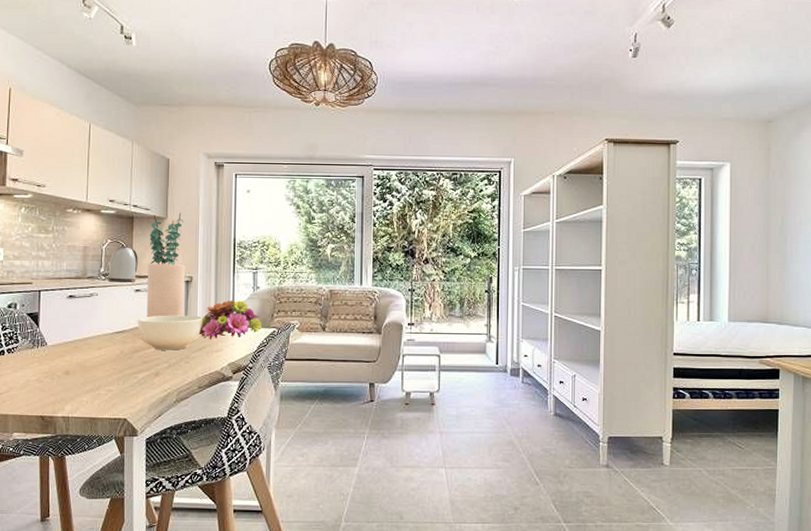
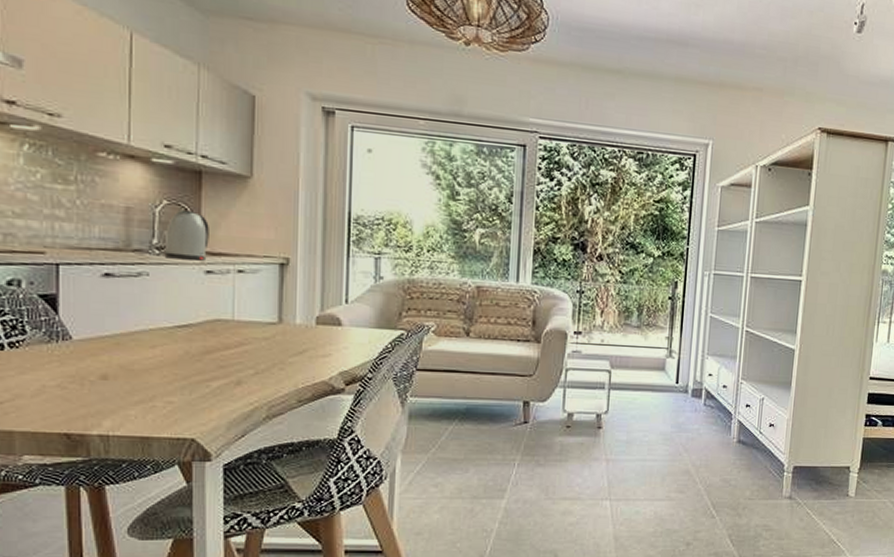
bowl: present [137,315,203,350] -> none [208,306,305,353]
vase: present [146,212,185,318] -> none [222,170,279,310]
flower bouquet: present [198,299,261,340] -> none [298,291,385,342]

